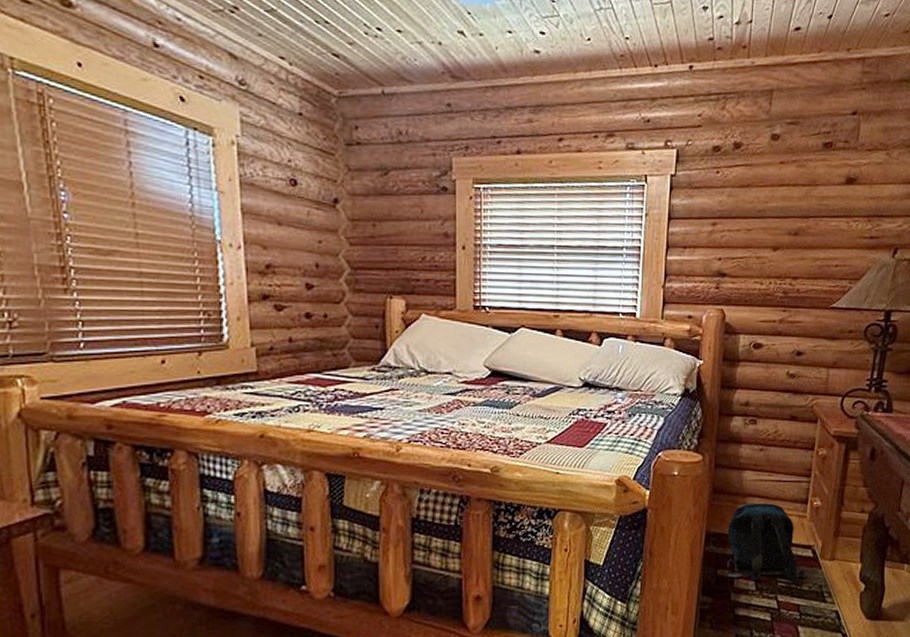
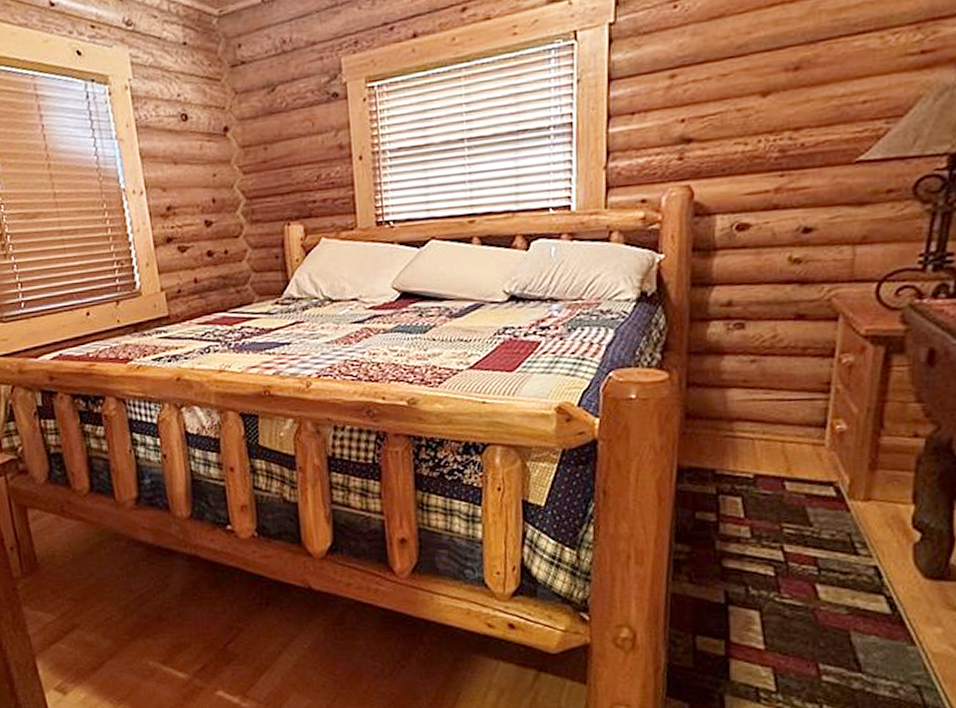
backpack: present [727,502,806,583] -> none [707,428,827,529]

